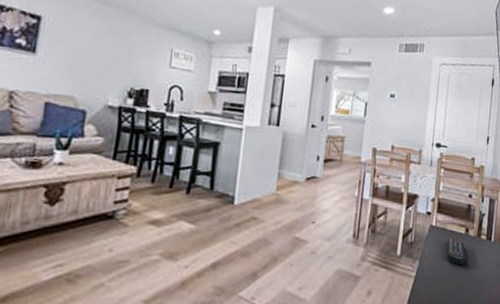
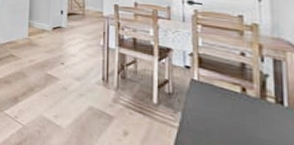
remote control: present [446,238,466,265] -> none [216,95,247,126]

